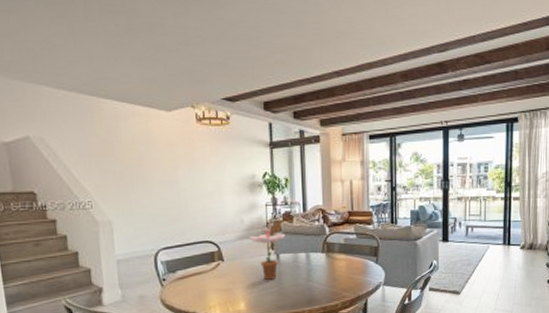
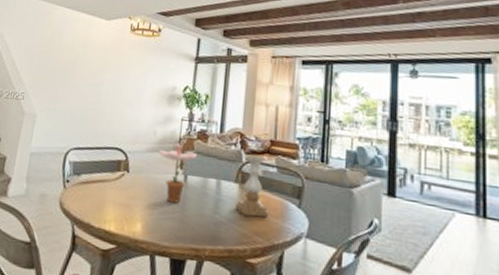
candle holder: none [325,226,353,278] -> present [235,154,270,218]

